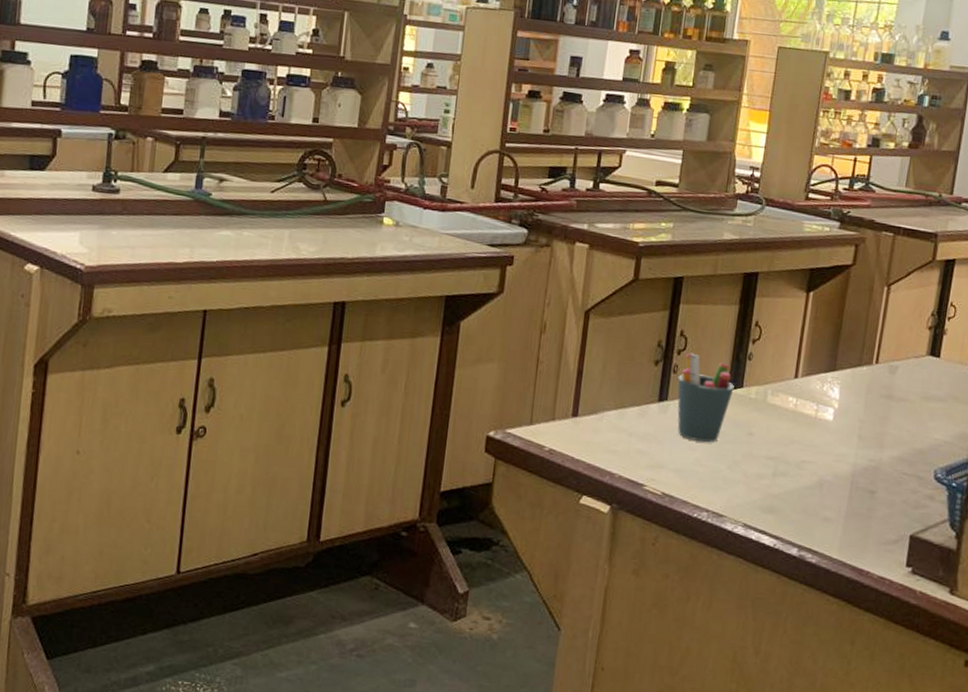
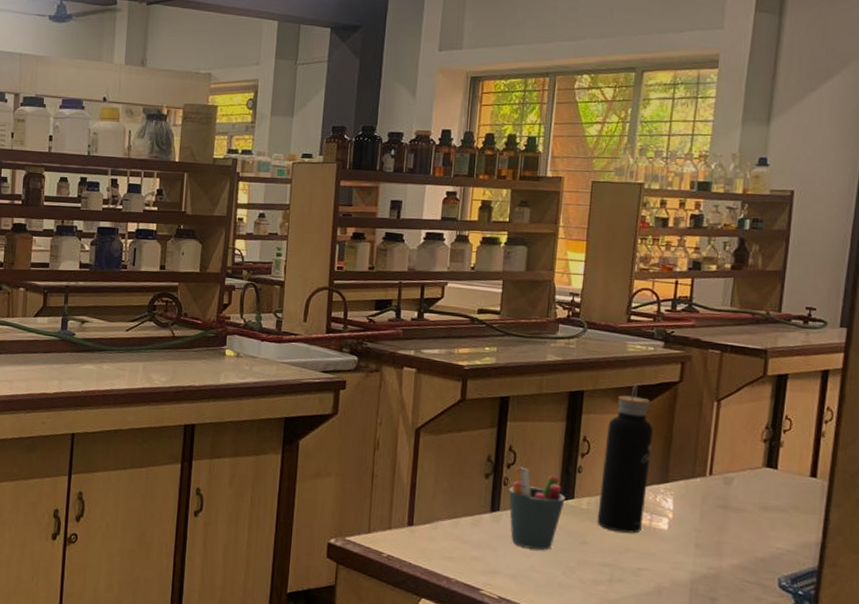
water bottle: none [764,266,824,424] -> present [597,384,653,533]

